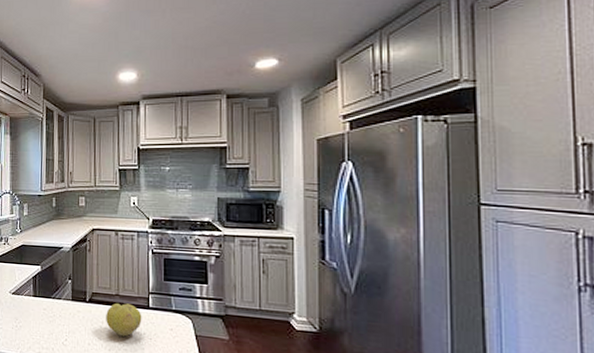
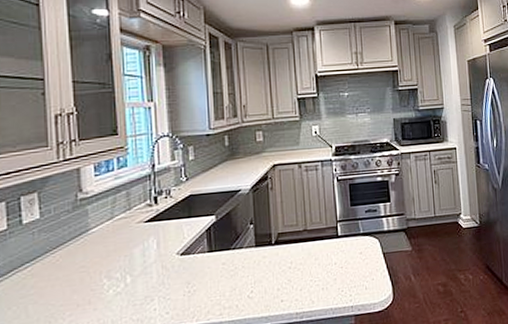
fruit: present [106,302,142,337] -> none [294,236,332,273]

